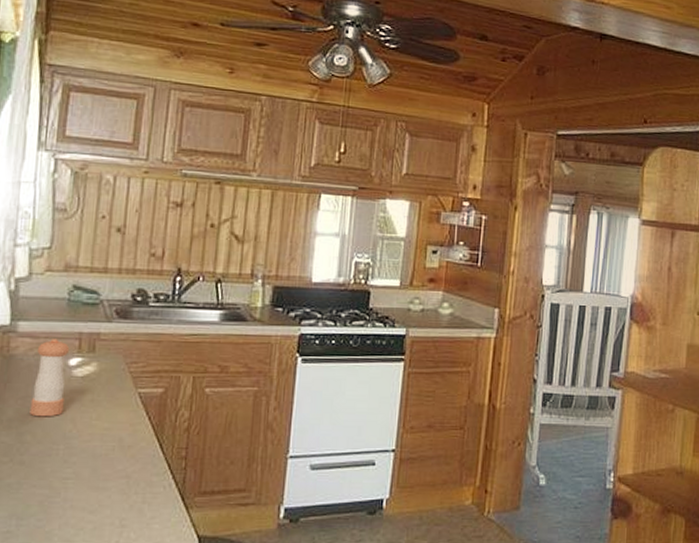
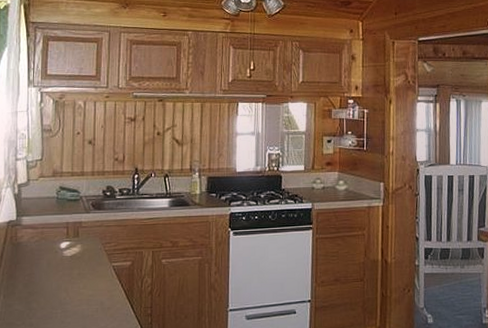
pepper shaker: present [30,338,70,417] -> none [34,228,60,289]

